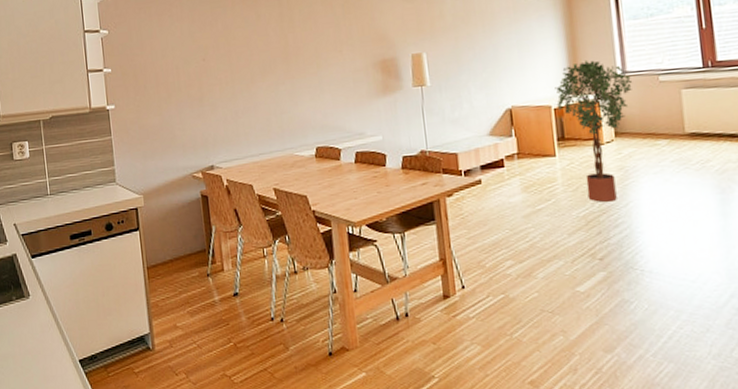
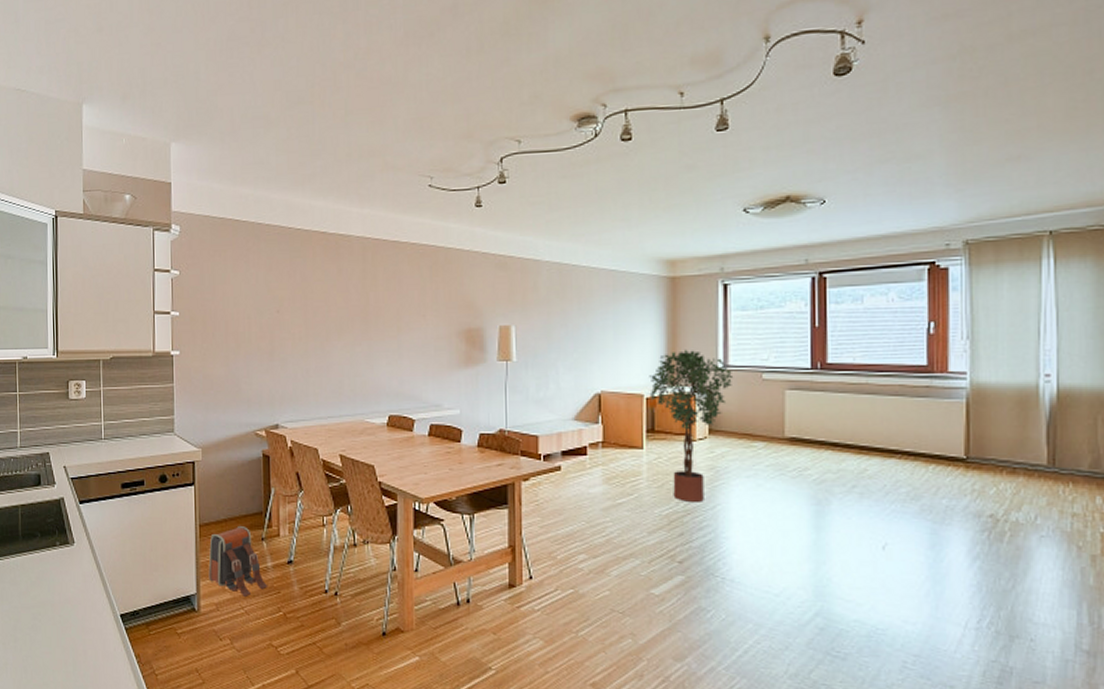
backpack: none [158,265,217,331] -> present [208,526,268,597]

